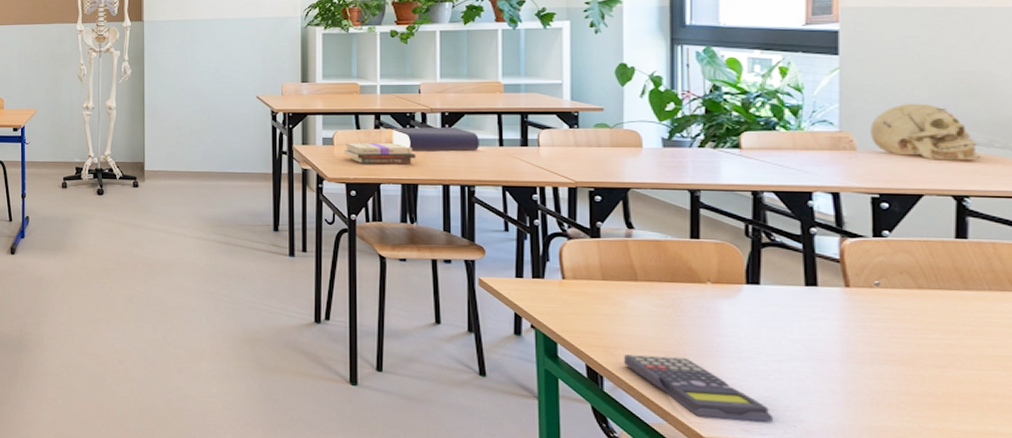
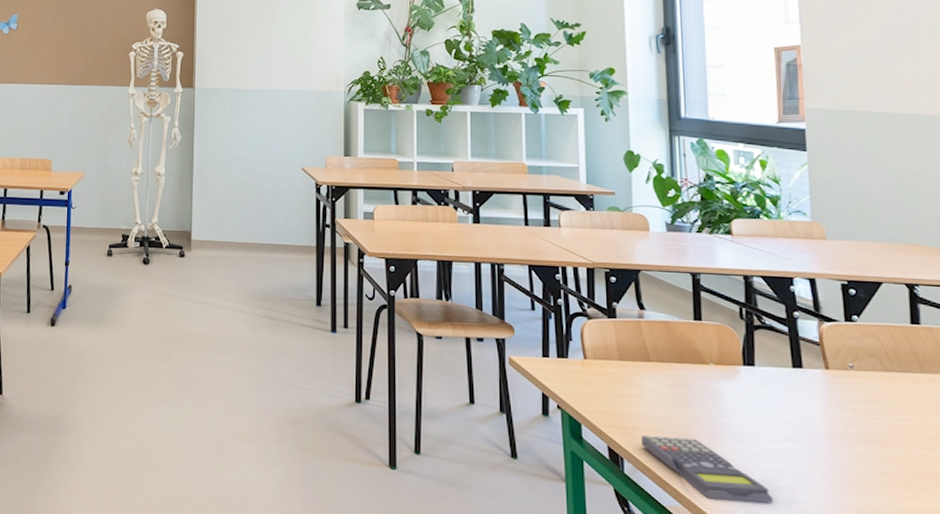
books: present [344,142,416,165] -> none [383,218,450,242]
book: present [390,126,479,152] -> none [426,204,507,230]
anatomical model: present [871,103,980,161] -> none [836,197,924,252]

